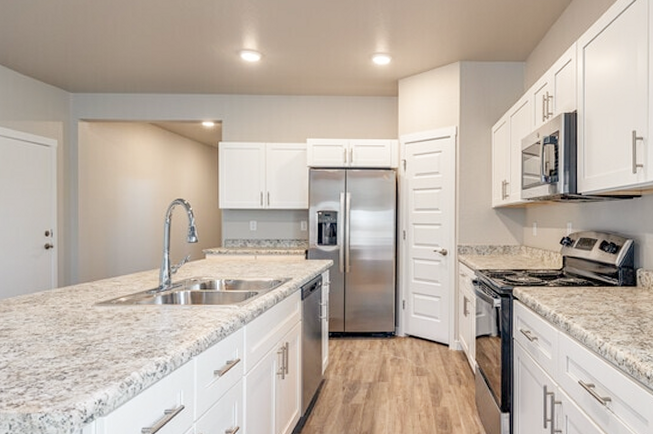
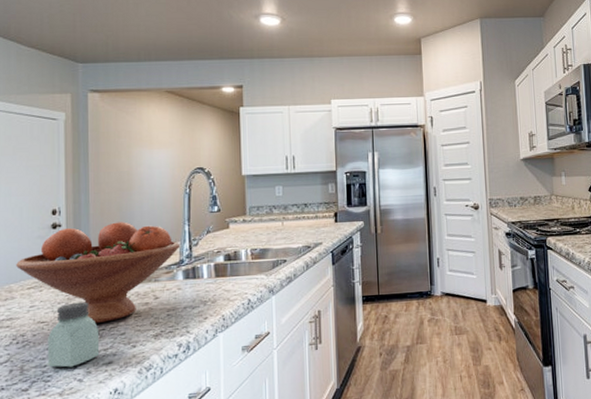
fruit bowl: none [13,246,159,339] -> present [16,222,179,323]
saltshaker: none [41,318,85,377] -> present [48,302,99,368]

